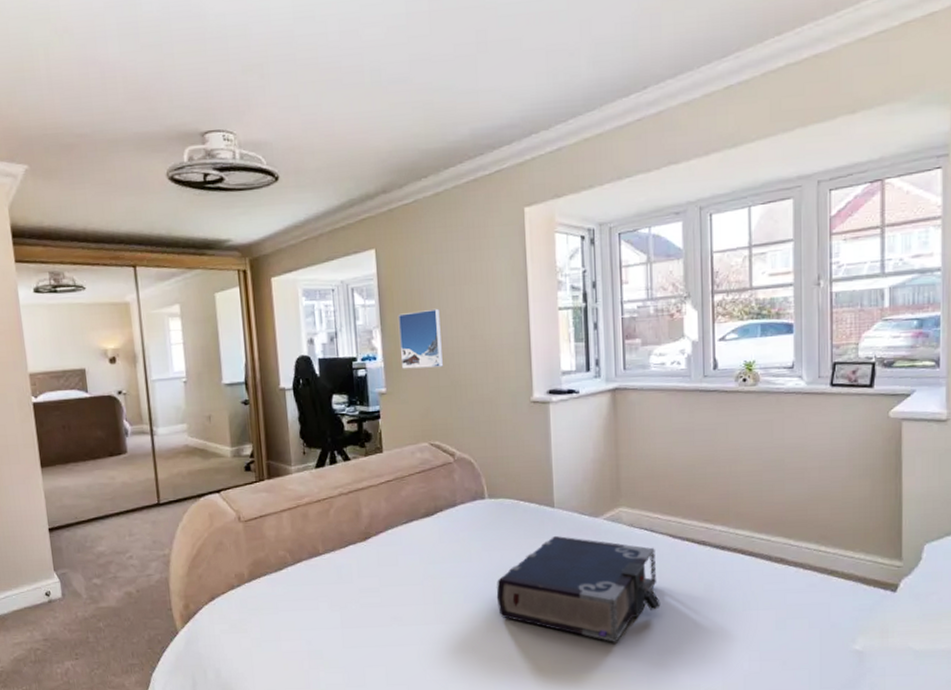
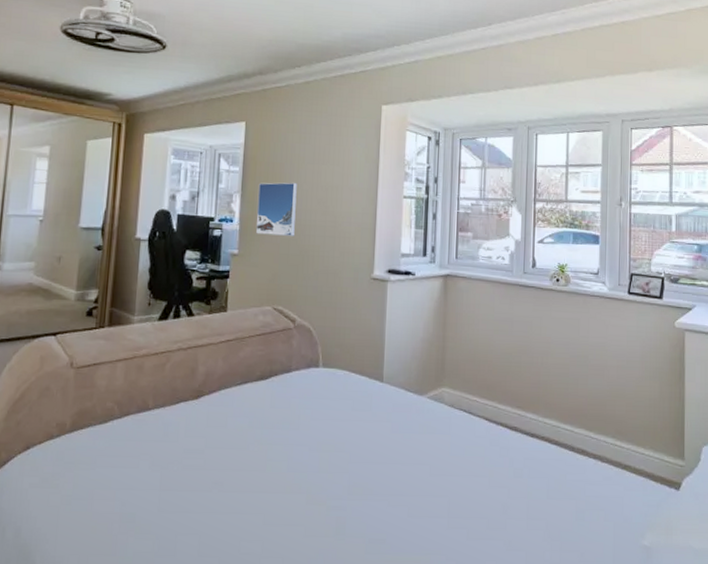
book: present [496,536,661,642] -> none [319,411,474,524]

